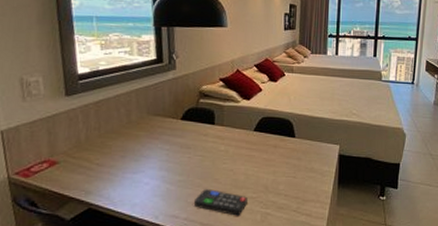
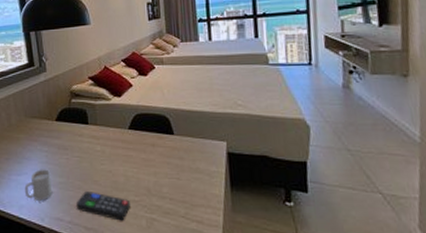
mug: none [139,167,171,199] -> present [24,169,53,201]

